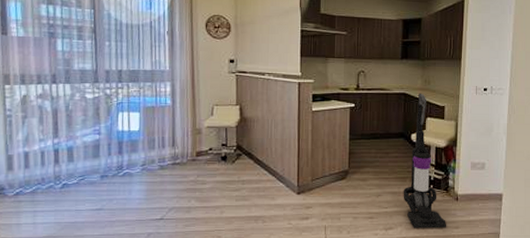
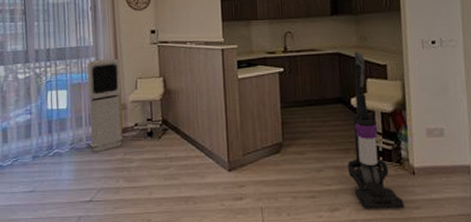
air purifier: none [161,84,197,173] -> present [87,58,123,152]

